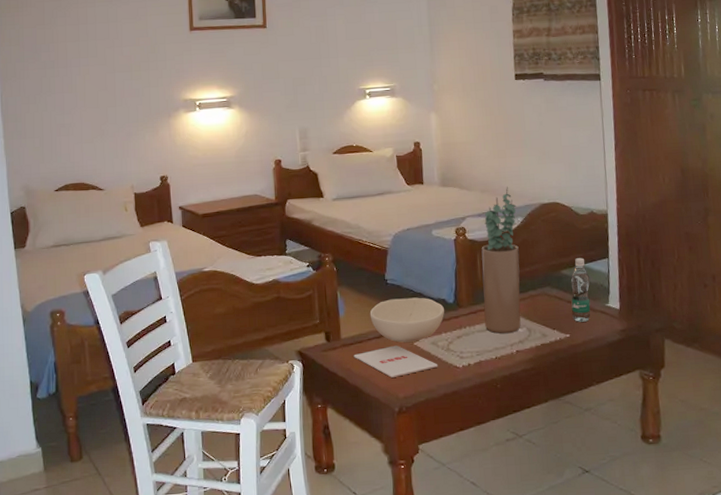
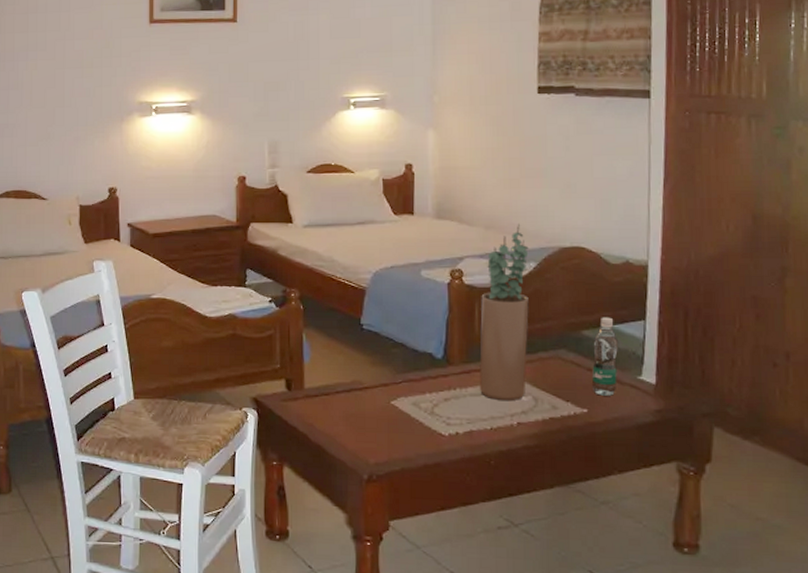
magazine: present [353,345,438,378] -> none [318,402,419,439]
bowl: present [370,297,445,343] -> none [340,347,431,400]

